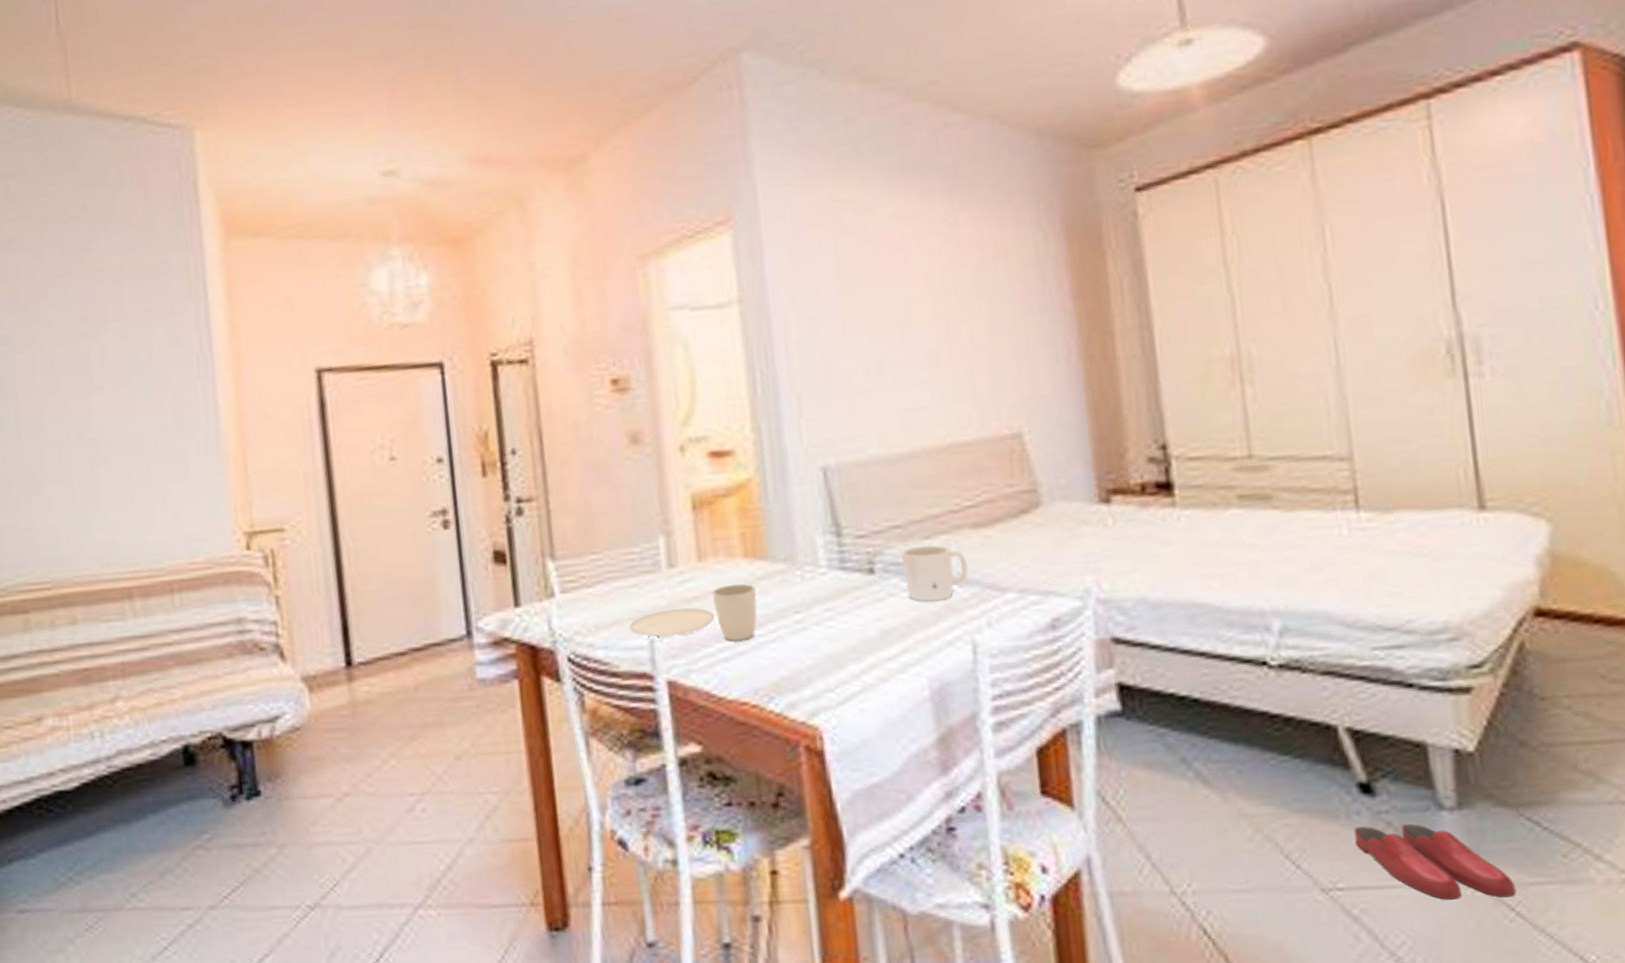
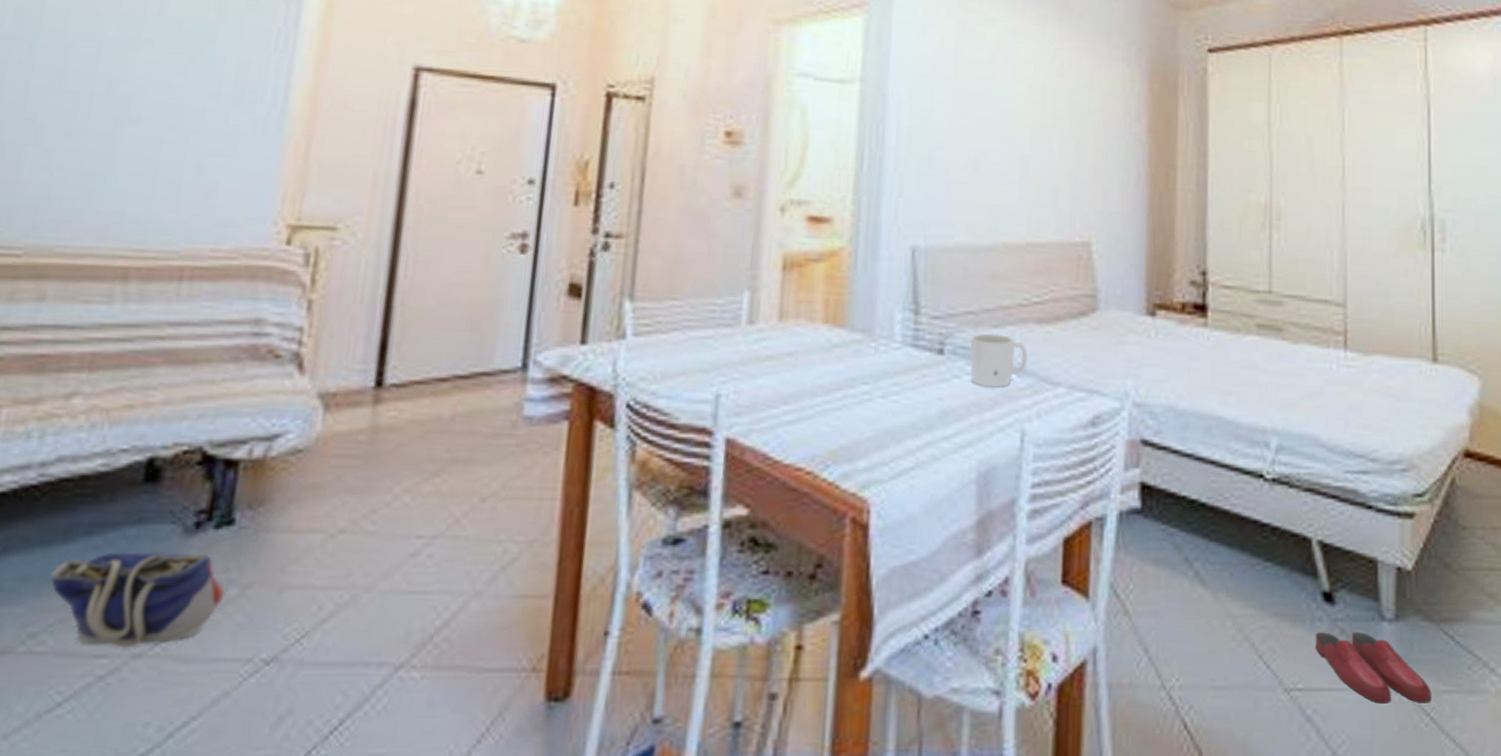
tote bag: none [135,821,269,902] -> present [50,551,228,648]
plate: present [629,607,715,638] -> none [697,365,786,393]
cup: present [712,583,758,641] -> none [786,348,830,405]

